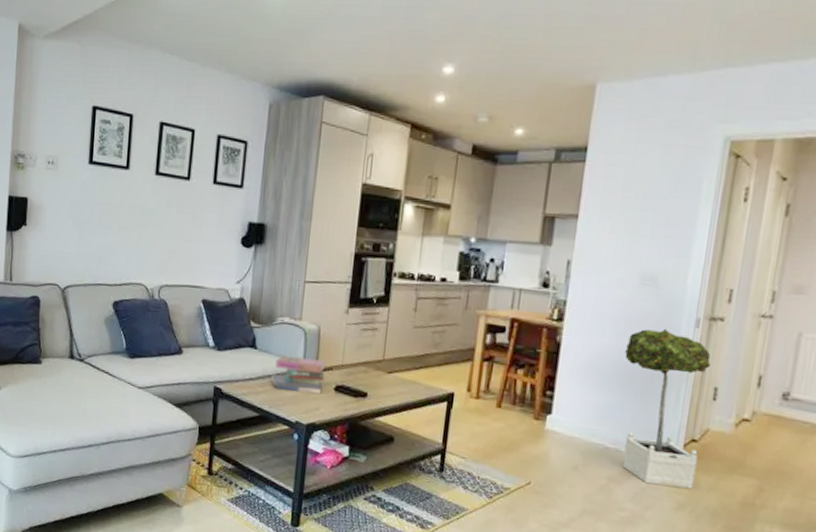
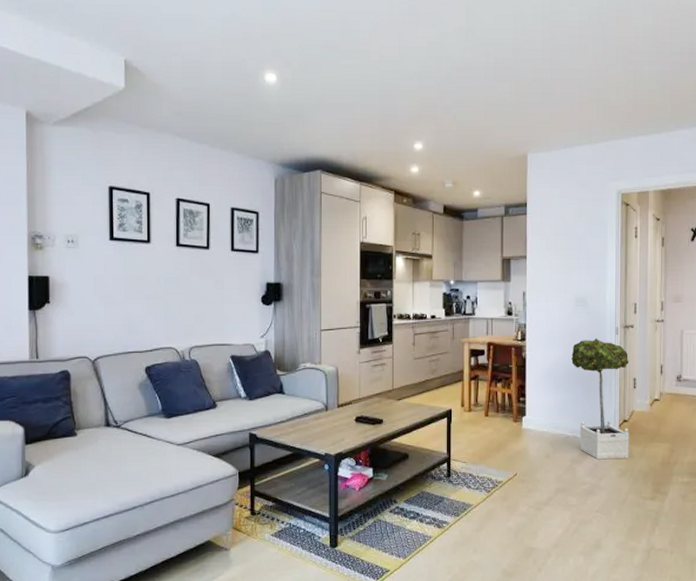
books: present [271,355,326,394] -> none [300,396,346,428]

